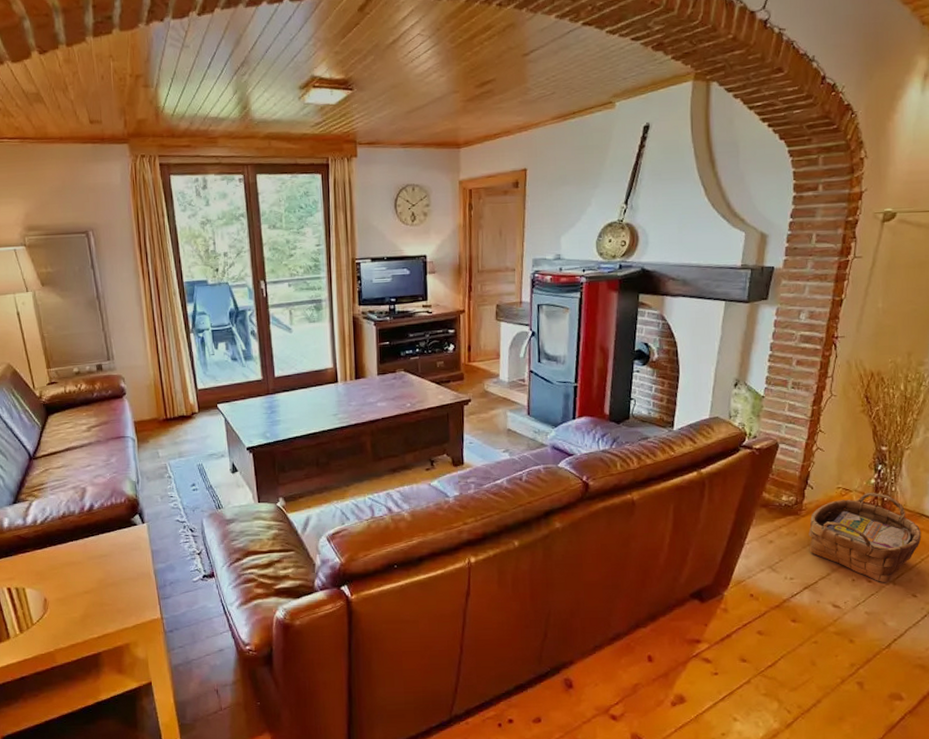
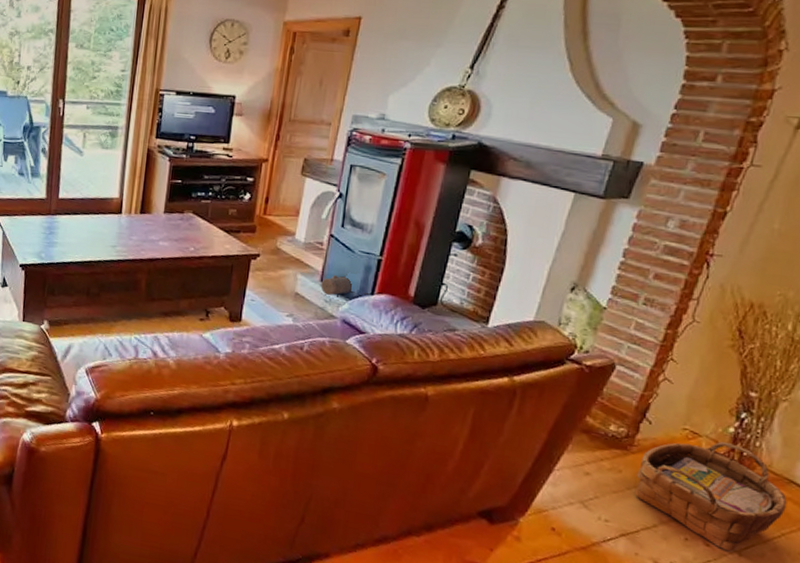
decorative log: none [528,406,558,426] -> present [320,274,354,295]

